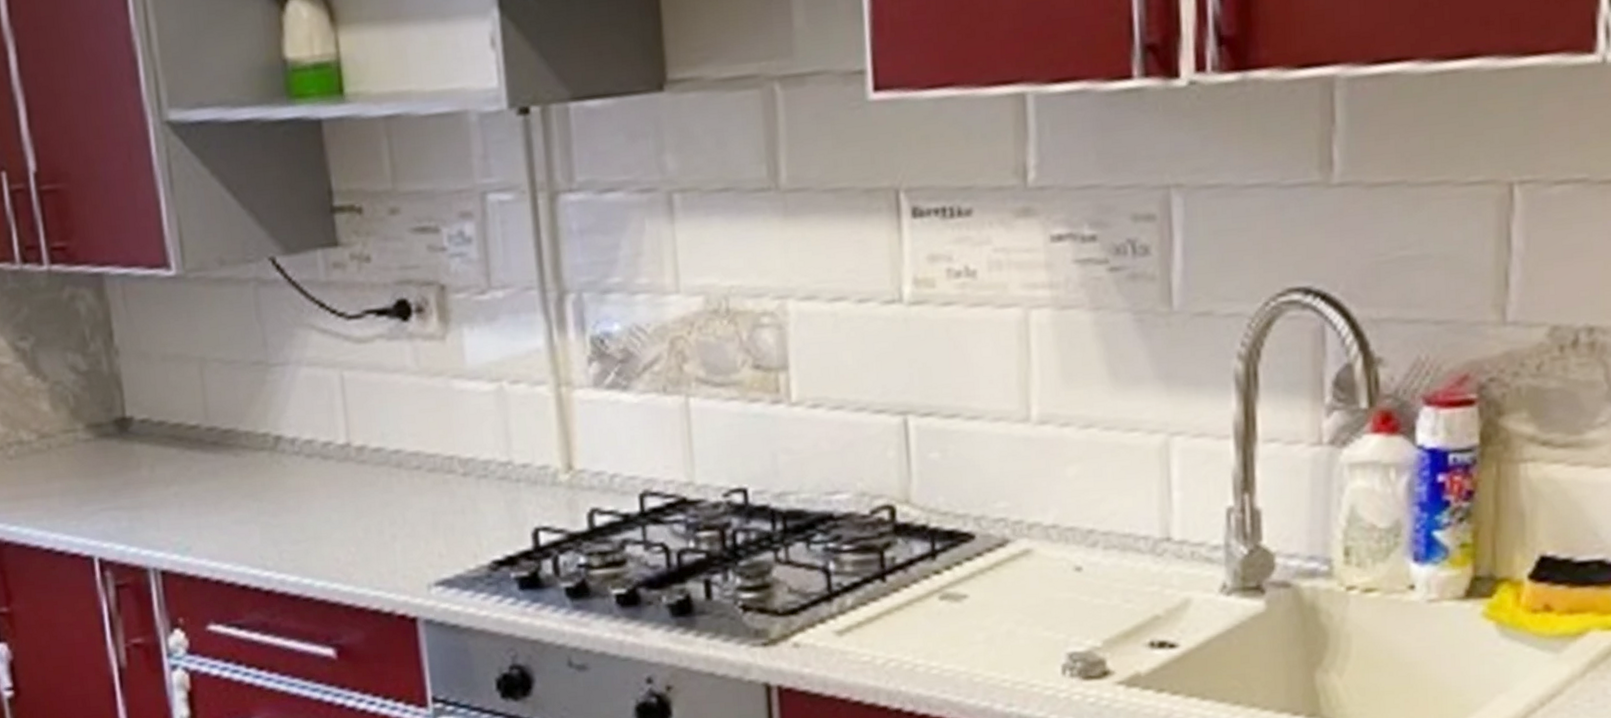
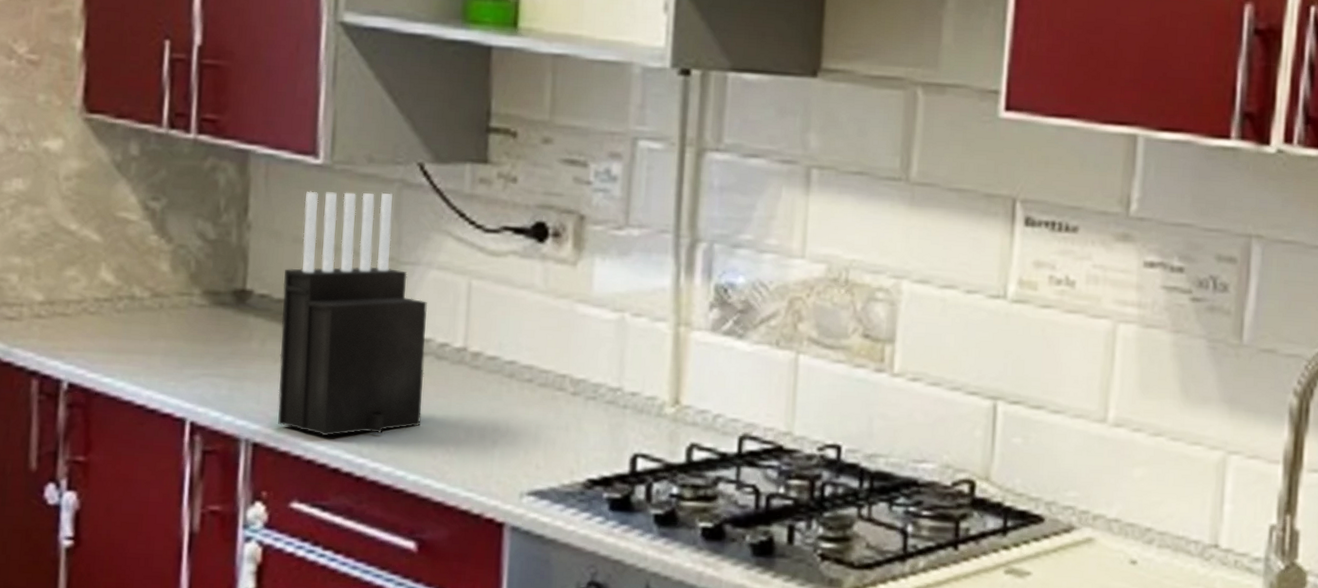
knife block: none [159,294,318,555] -> present [278,191,427,437]

